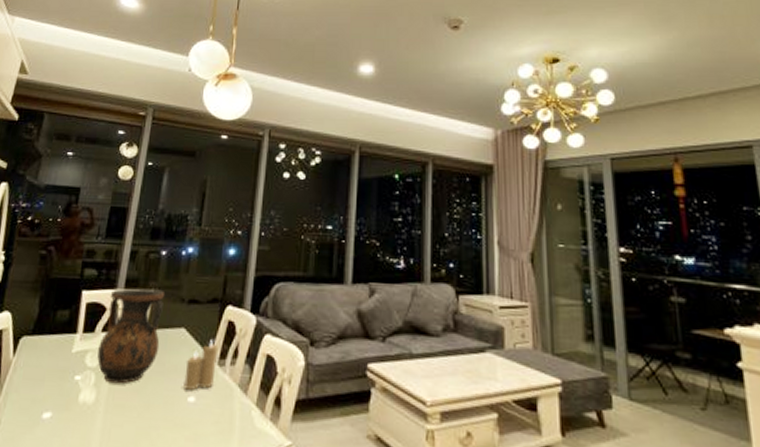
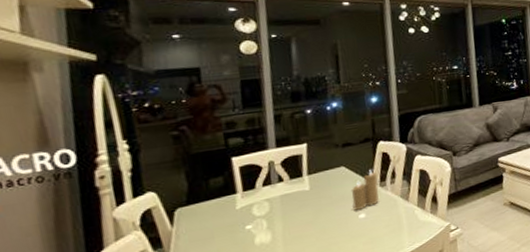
vase: present [97,288,164,384] -> none [262,141,324,223]

